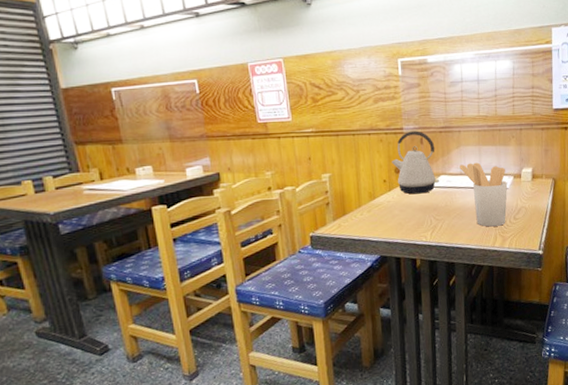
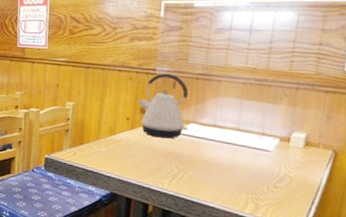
utensil holder: present [459,162,508,227] -> none [214,115,271,191]

